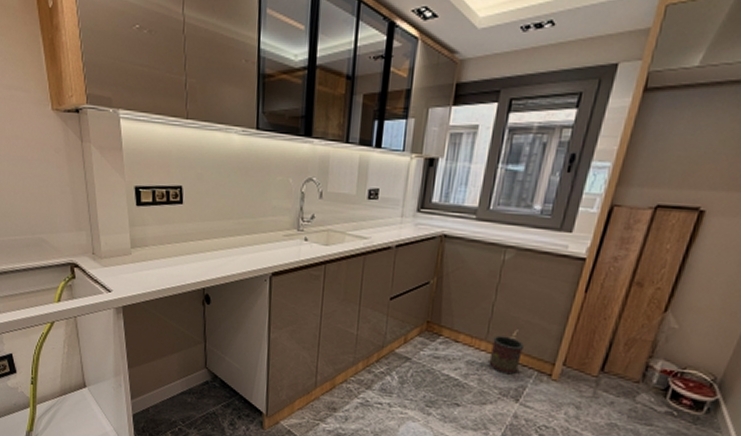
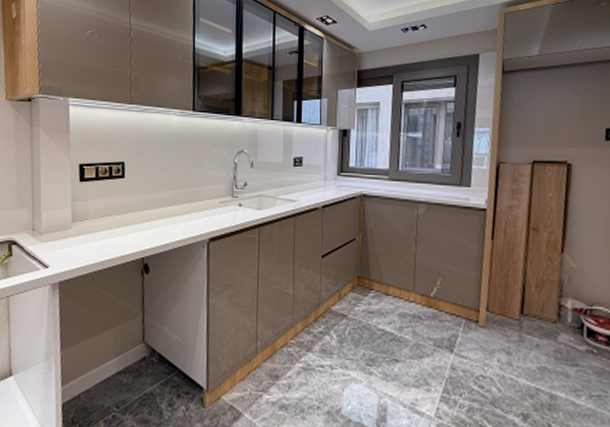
paint can: present [488,335,525,375] -> none [419,286,449,325]

